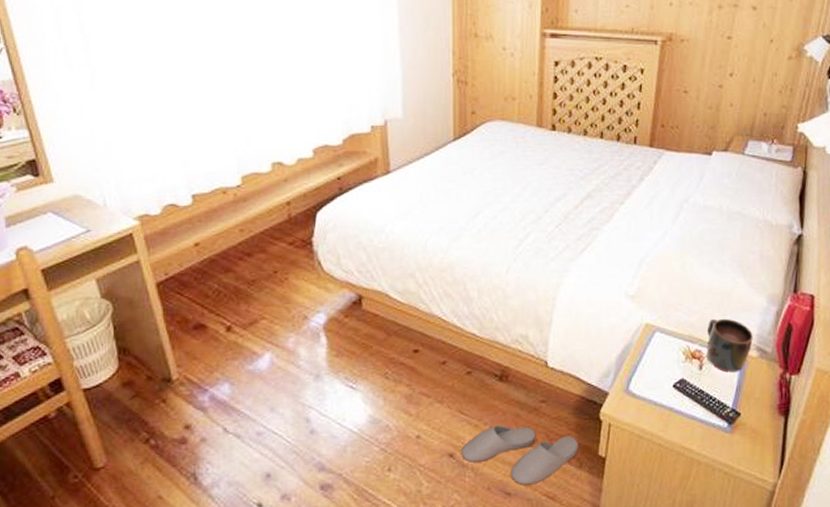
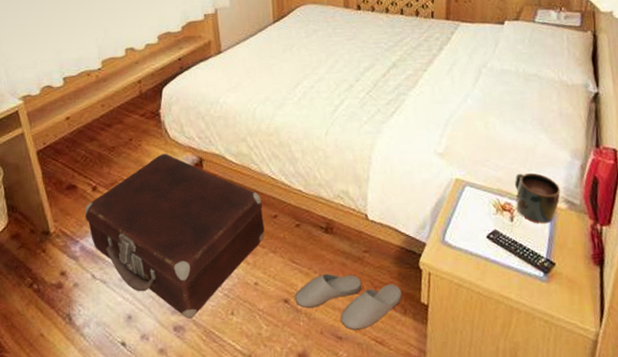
suitcase: none [215,288,431,476] -> present [84,153,265,319]

